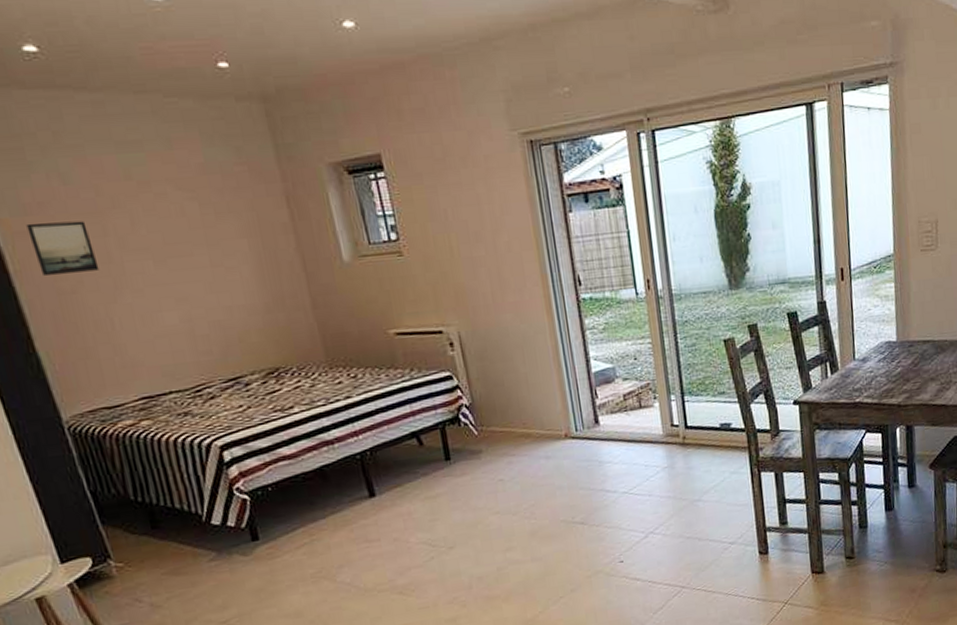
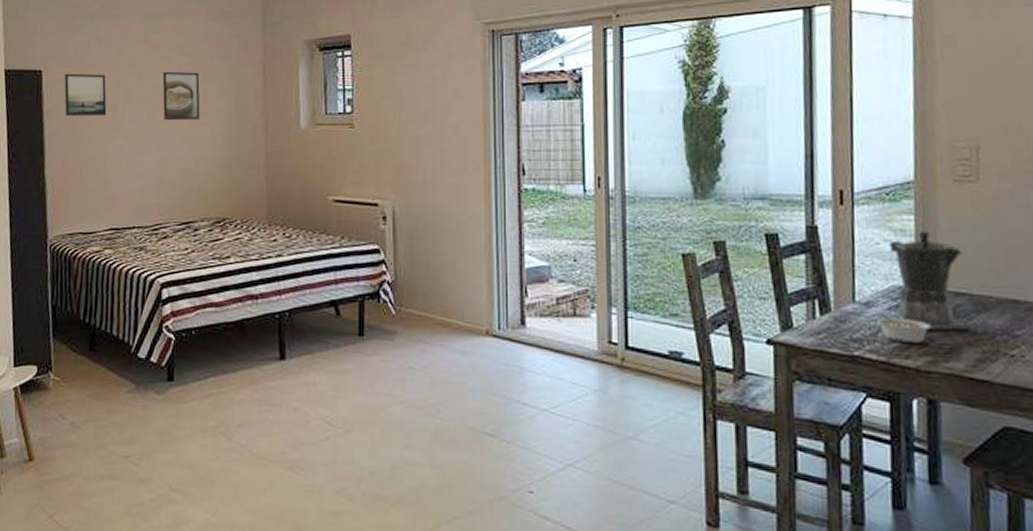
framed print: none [161,209,222,269] -> present [162,71,200,121]
legume: none [870,364,908,387] -> present [876,312,931,343]
coffee maker: none [877,294,933,373] -> present [888,230,971,331]

